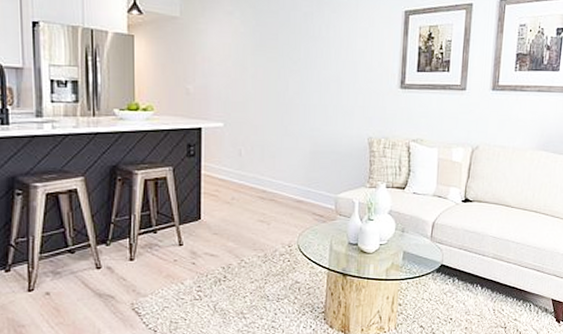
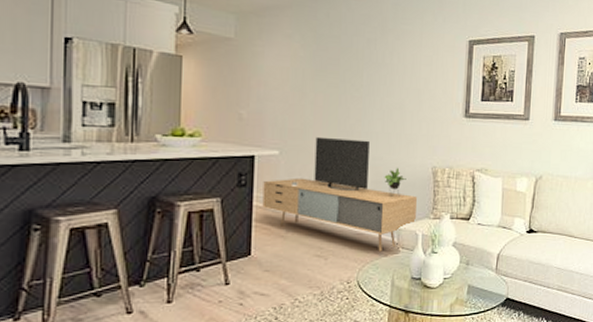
media console: none [210,109,353,218] -> present [262,136,417,252]

